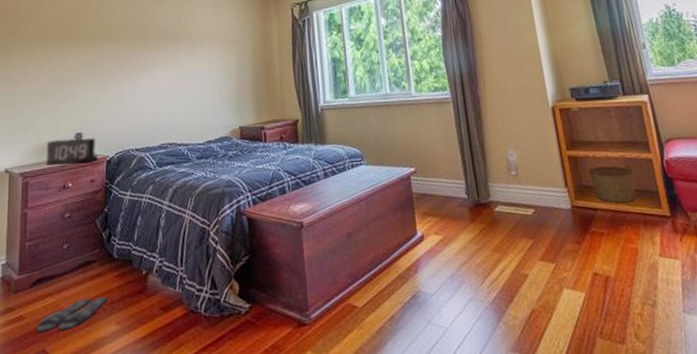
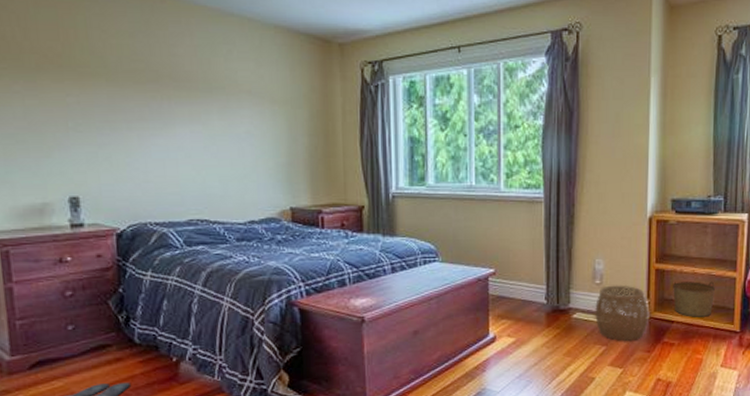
alarm clock: present [46,138,97,166] -> none [29,204,104,235]
woven basket: none [515,174,572,233] -> present [595,285,649,341]

